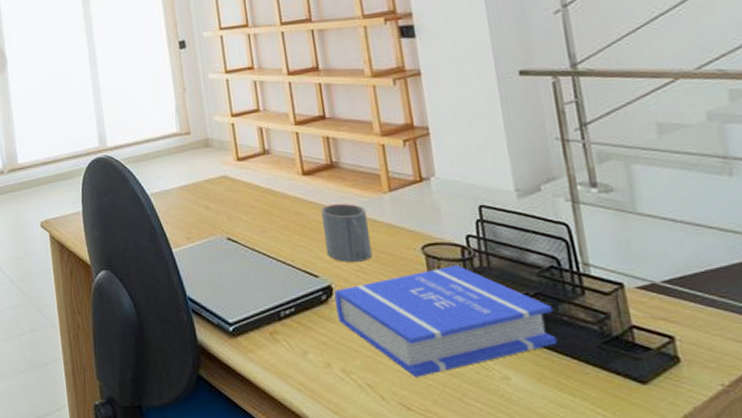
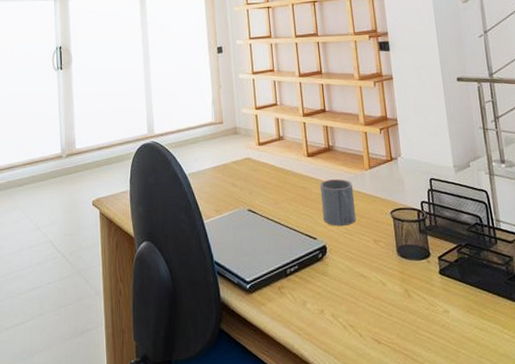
book: present [334,265,557,377] -> none [328,225,479,316]

